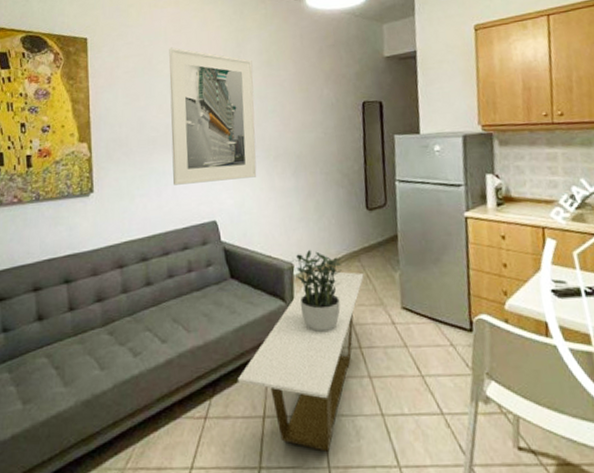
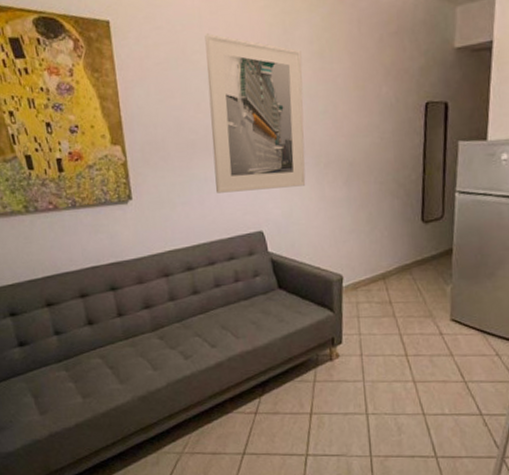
coffee table: present [238,270,364,452] -> none [286,282,415,443]
potted plant: present [290,249,344,332] -> none [339,261,396,340]

